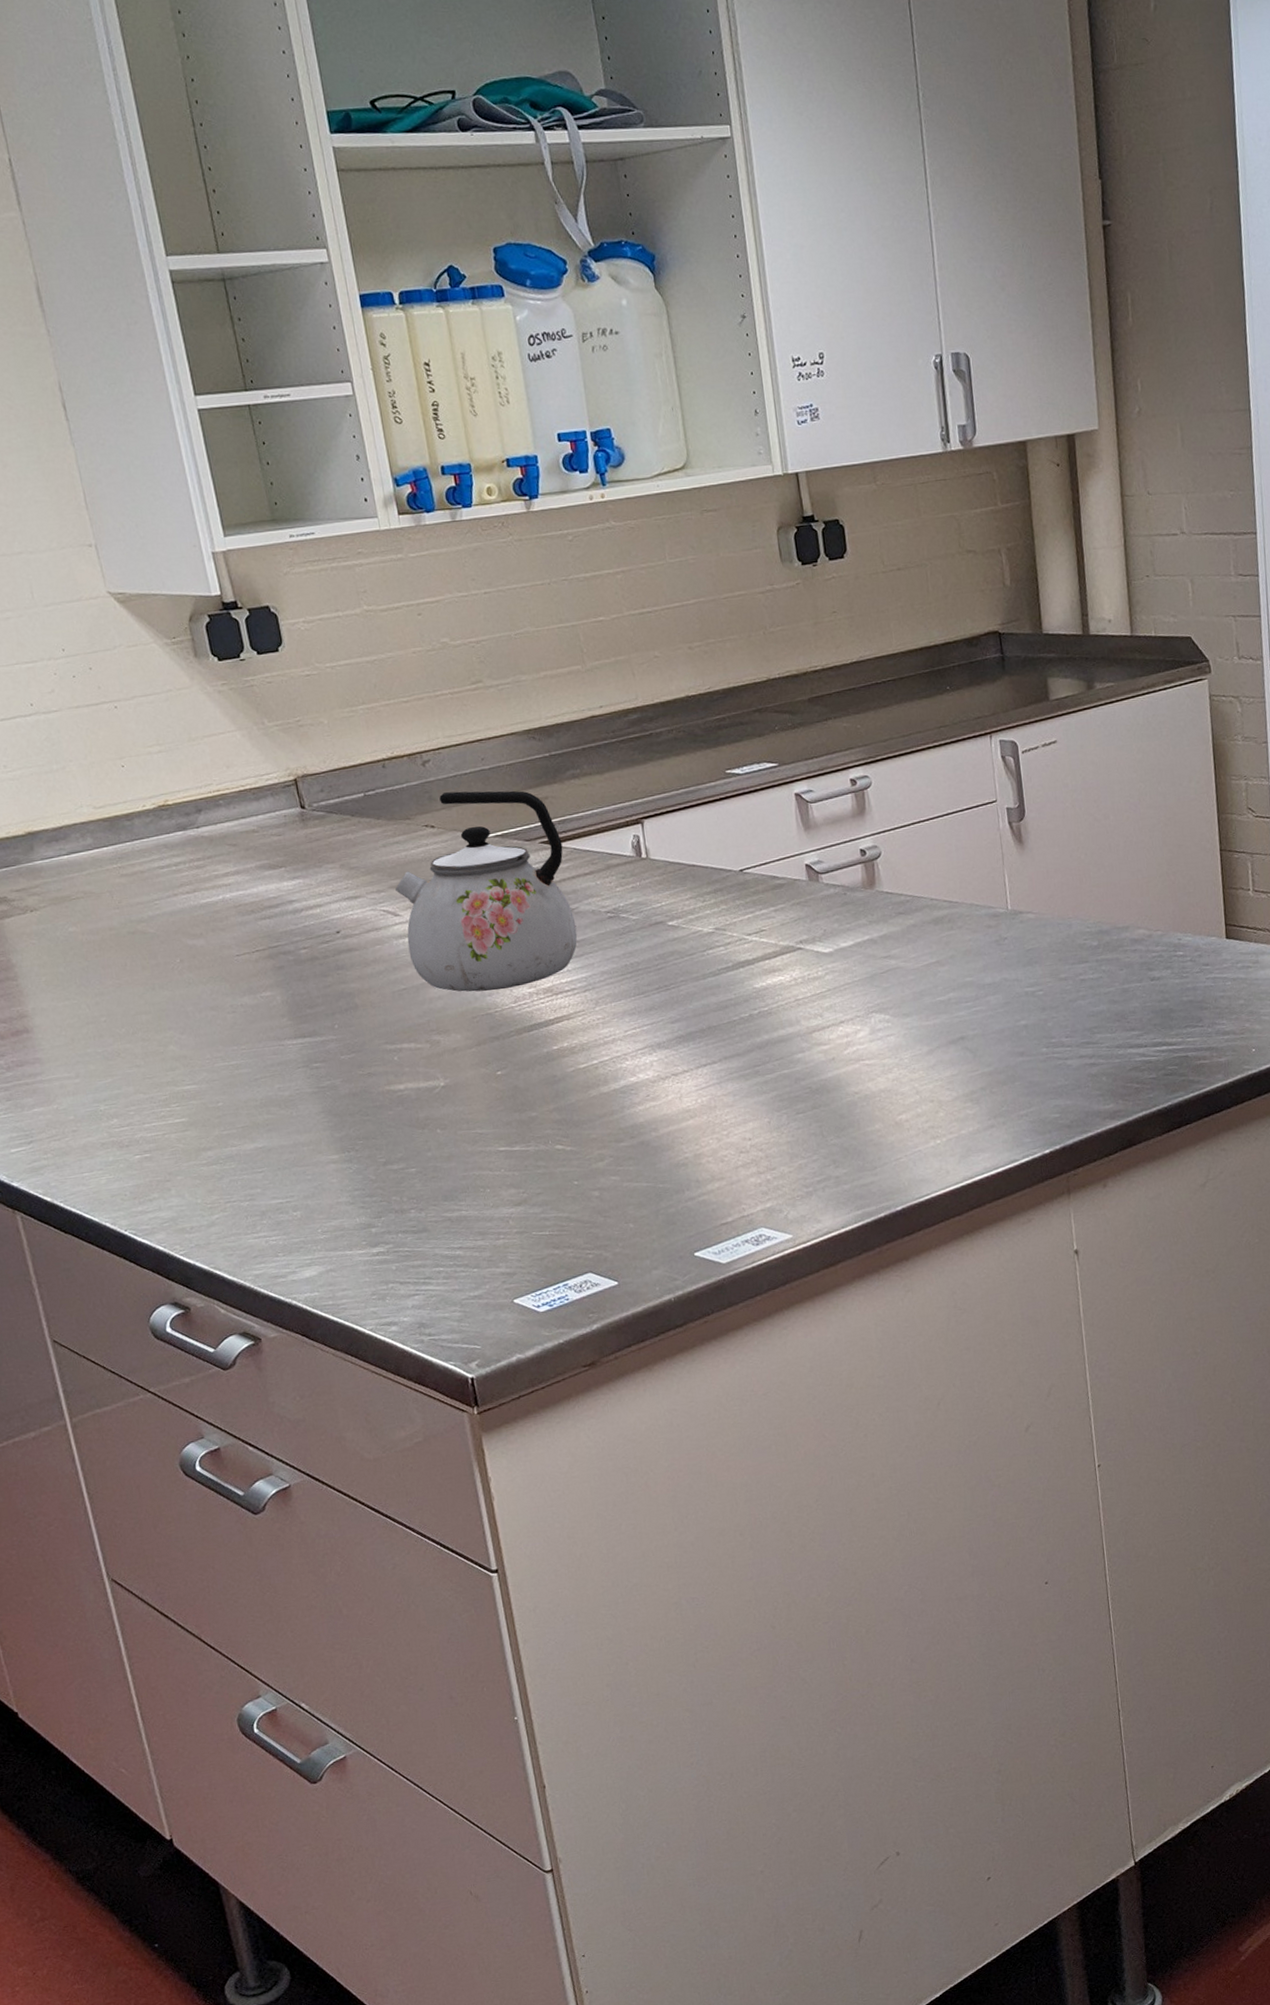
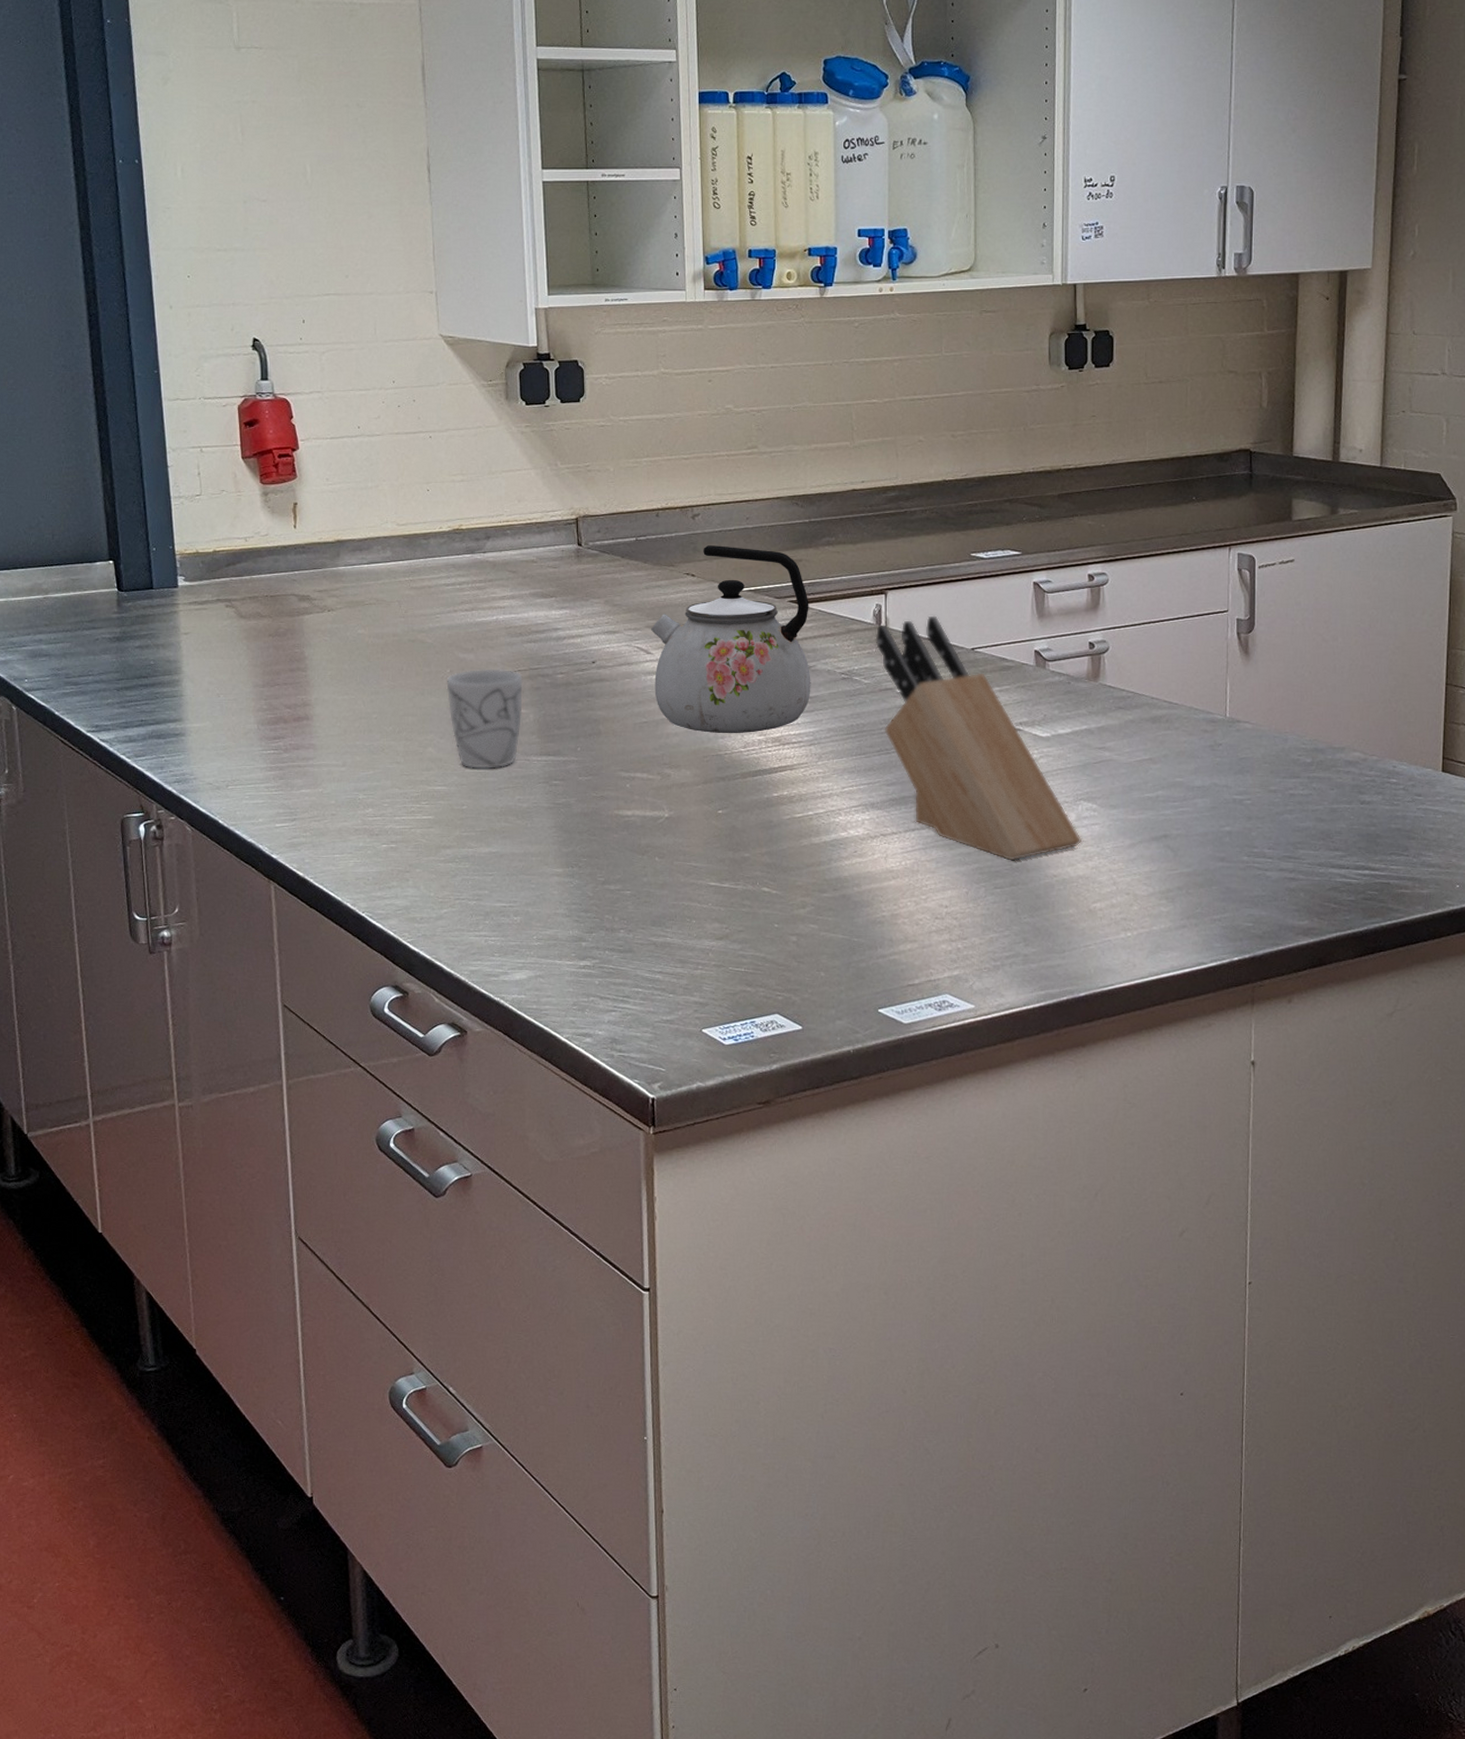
mug: none [178,951,270,1062] -> present [446,668,523,769]
knife block: none [637,840,880,1084] -> present [875,615,1083,861]

